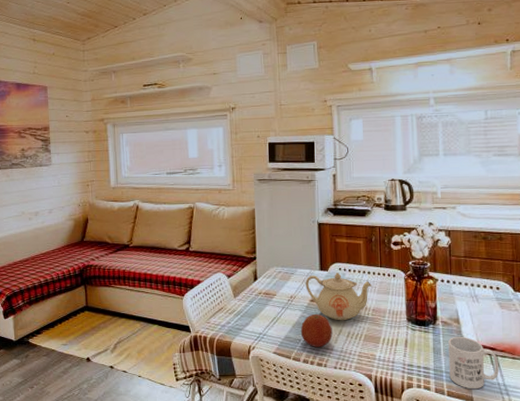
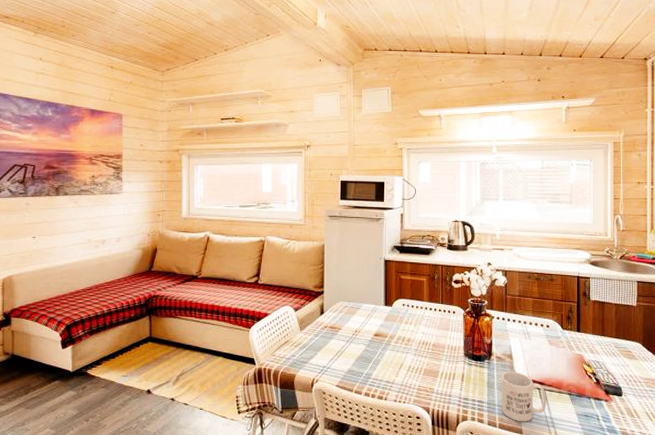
fruit: present [300,314,333,347] -> none [363,349,394,380]
teapot: present [305,272,371,321] -> none [370,308,432,355]

